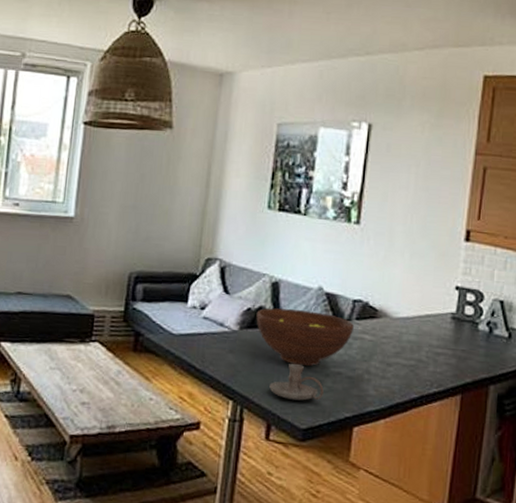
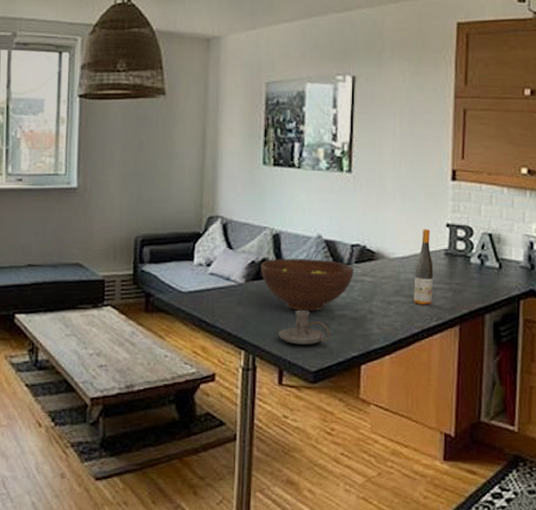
wine bottle: none [415,290,439,370] -> present [414,229,434,304]

